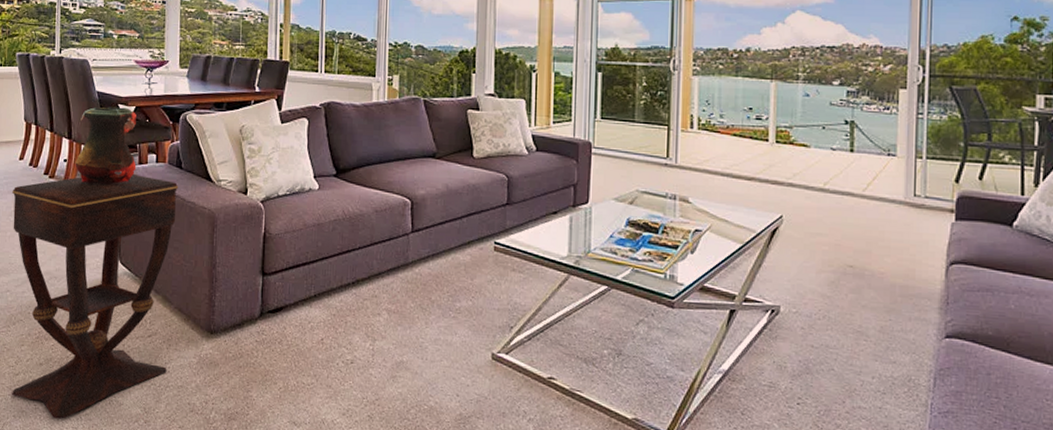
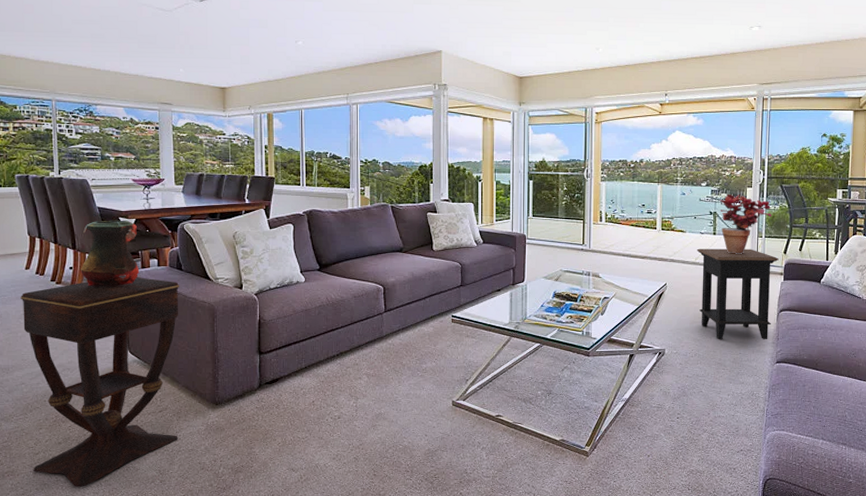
side table: none [825,170,948,303] -> present [696,248,779,339]
potted plant: none [858,98,936,180] -> present [719,195,772,254]

